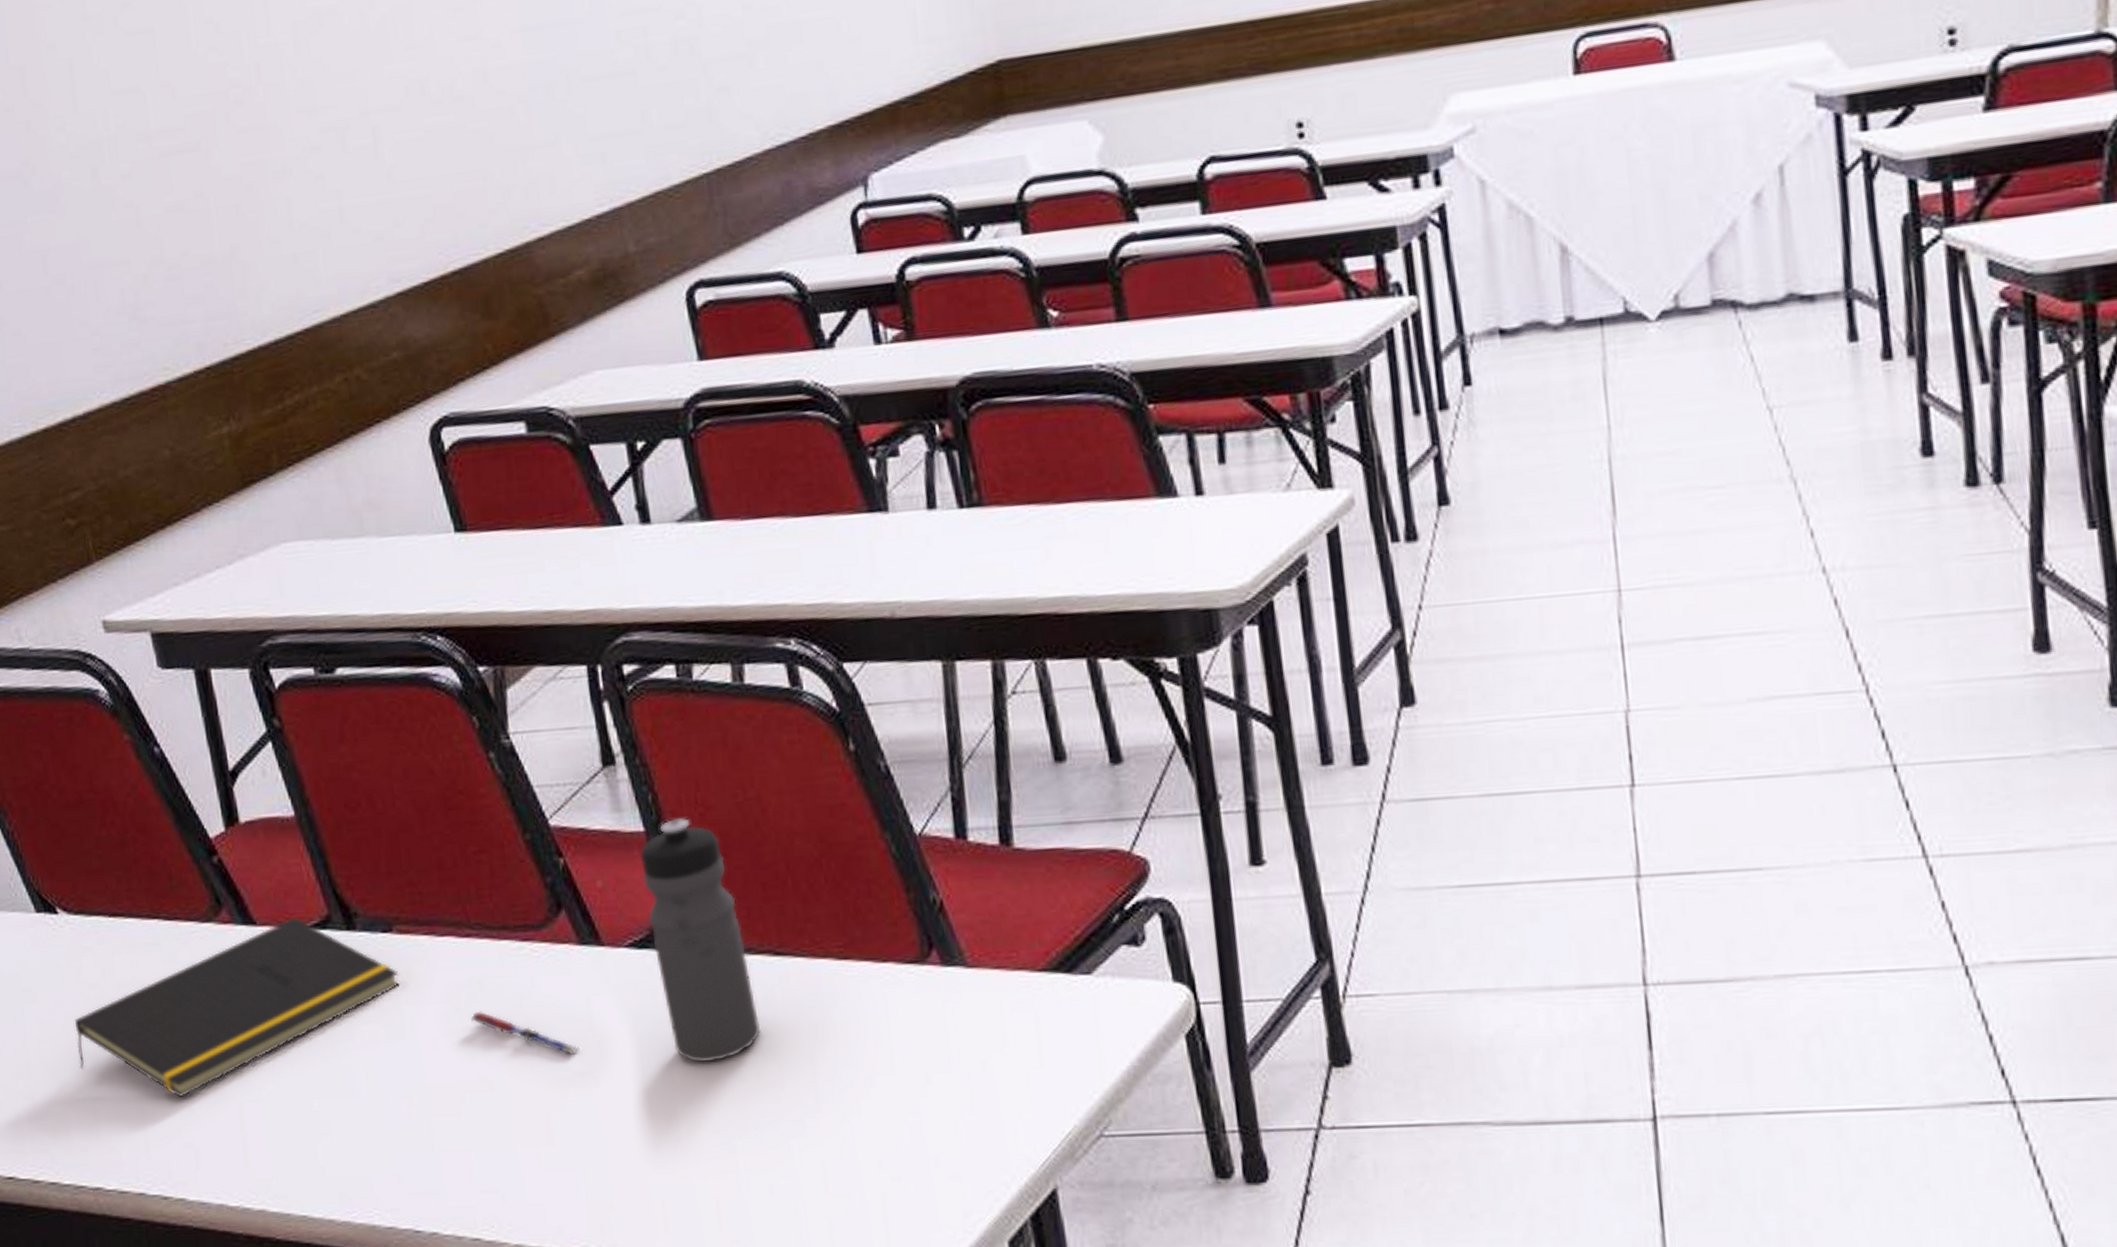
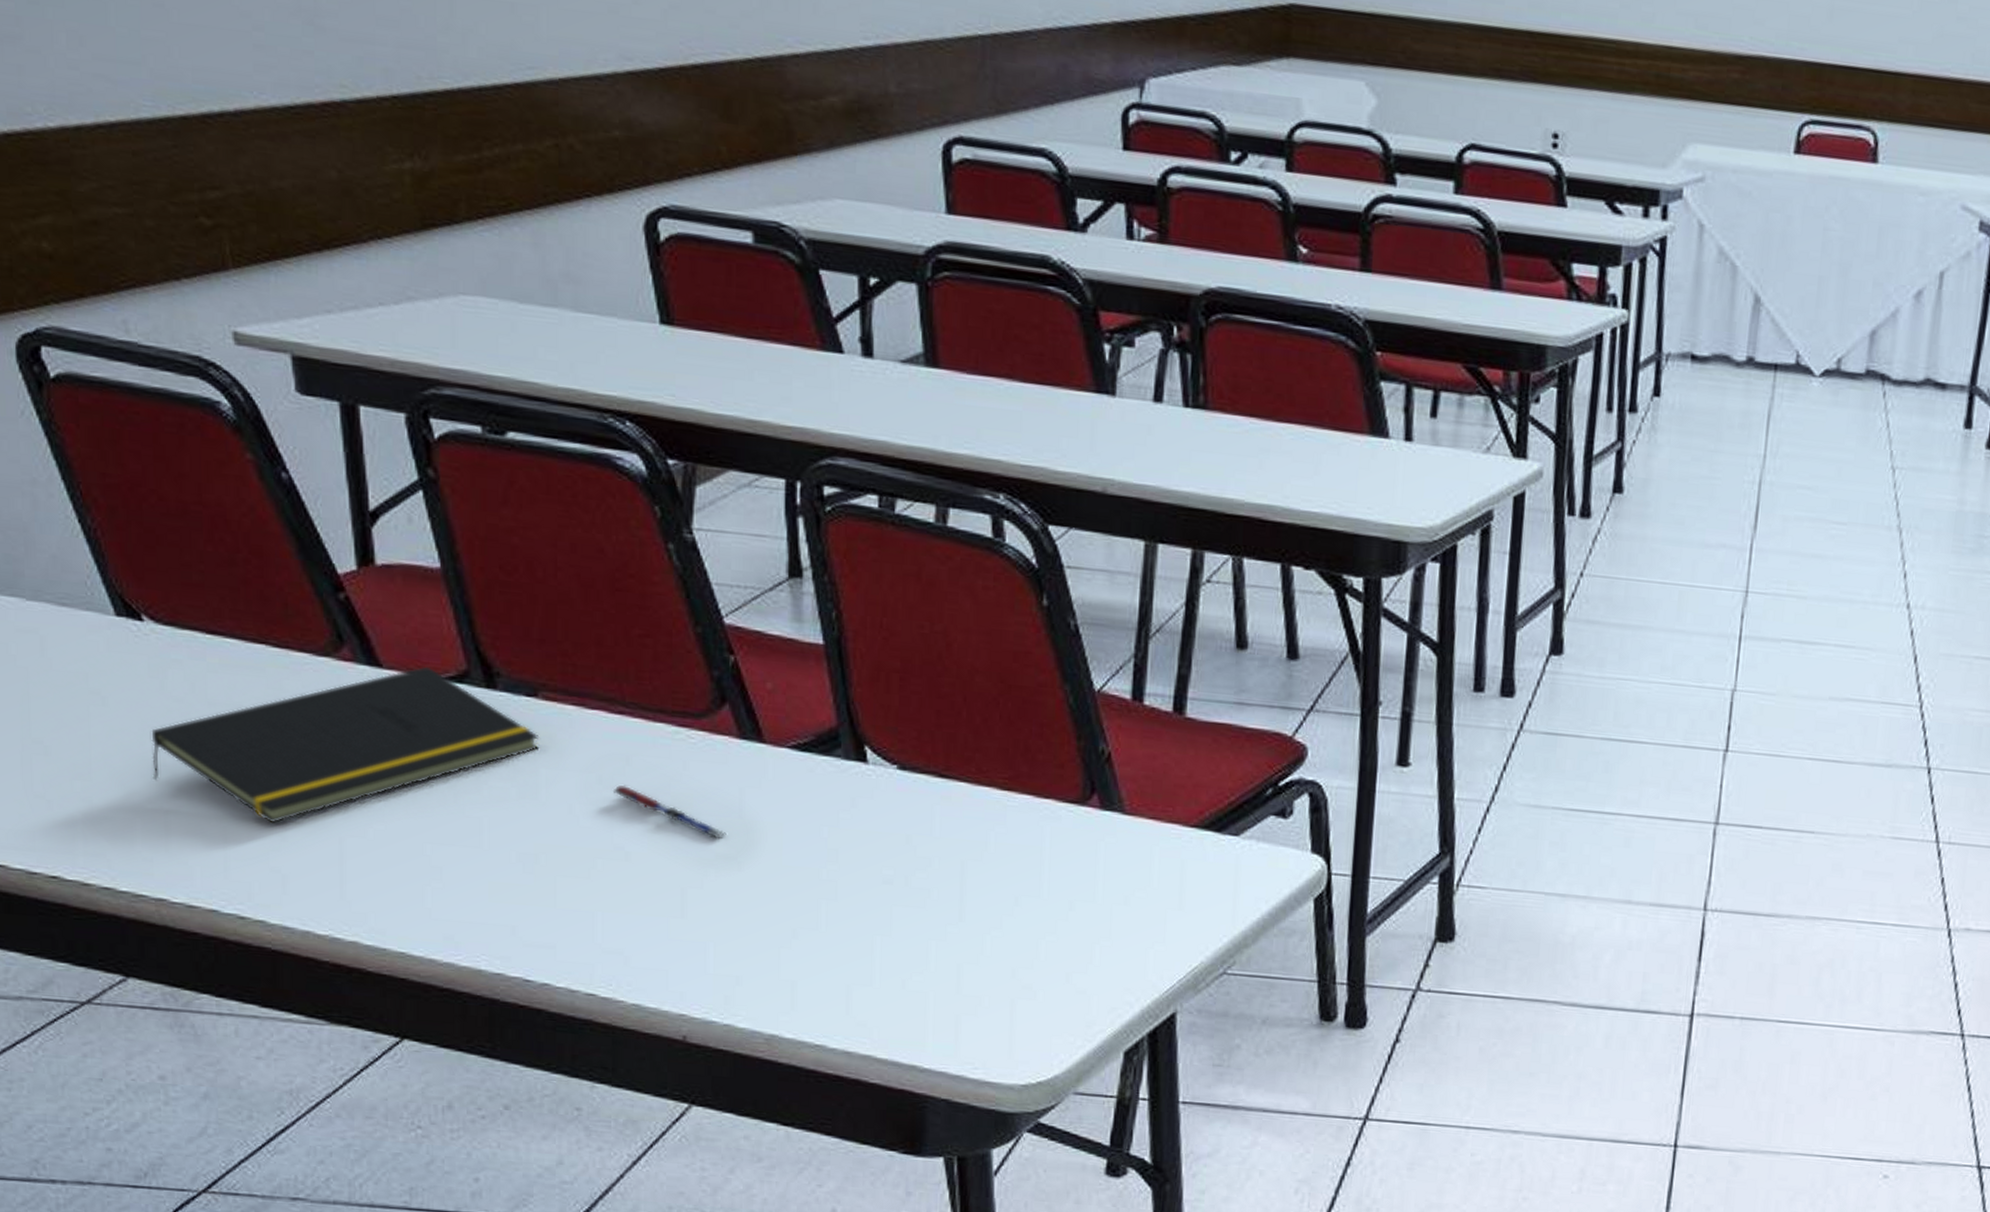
water bottle: present [639,818,761,1063] -> none [815,638,916,864]

